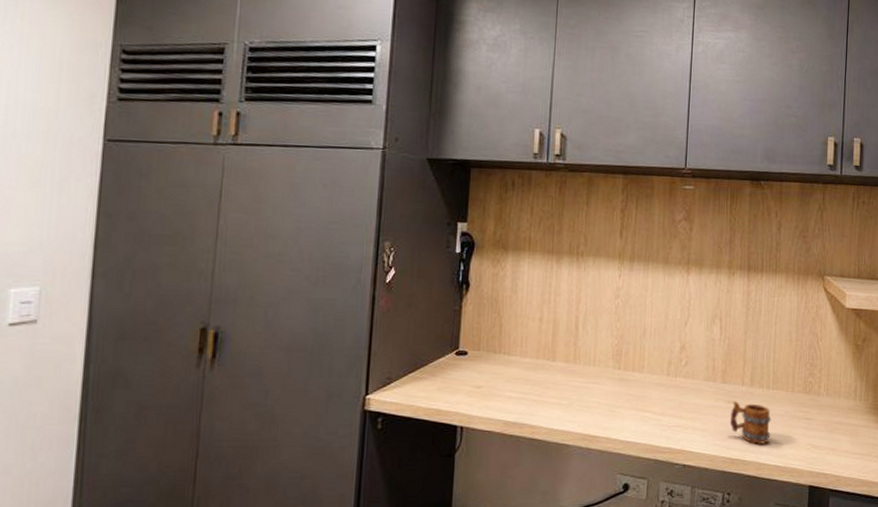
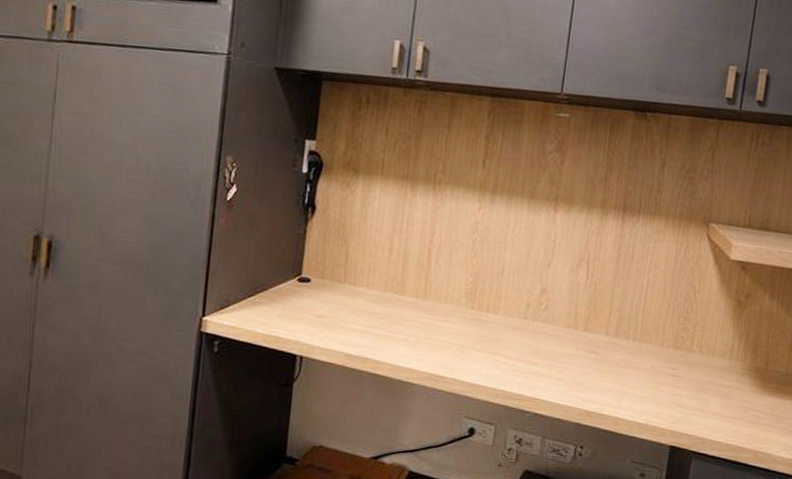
mug: present [729,401,771,444] -> none [588,351,635,399]

